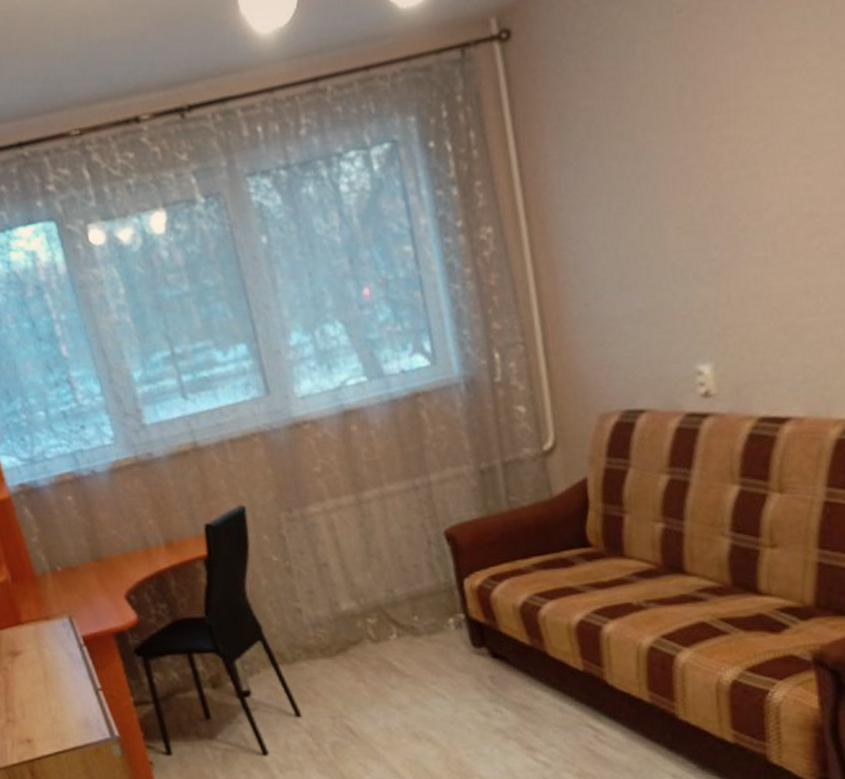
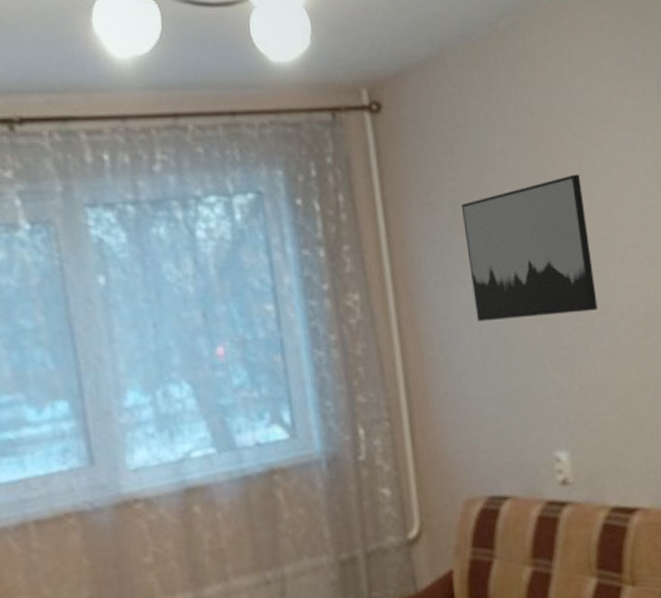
wall art: none [596,69,752,242] -> present [461,174,598,322]

